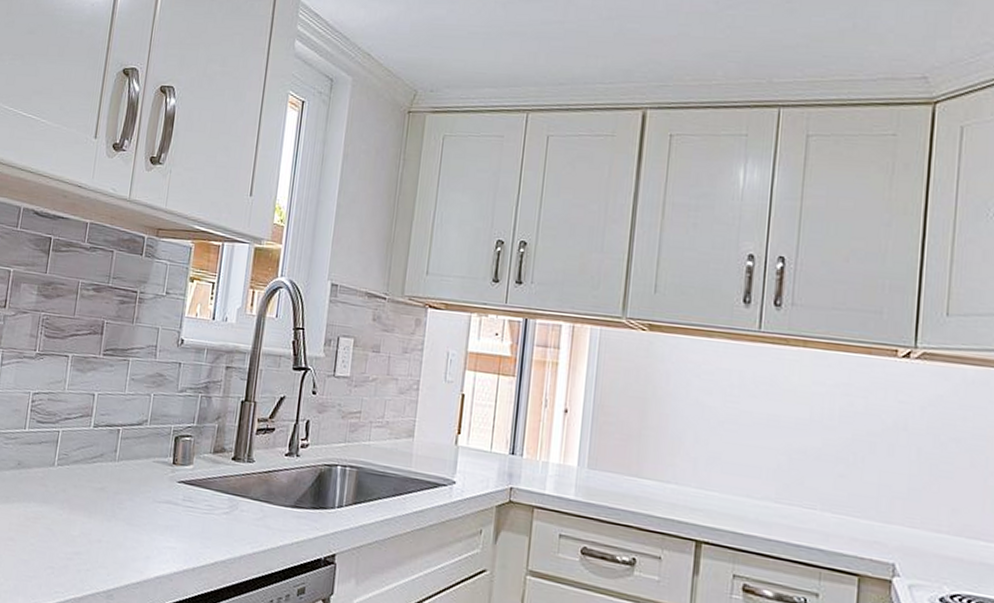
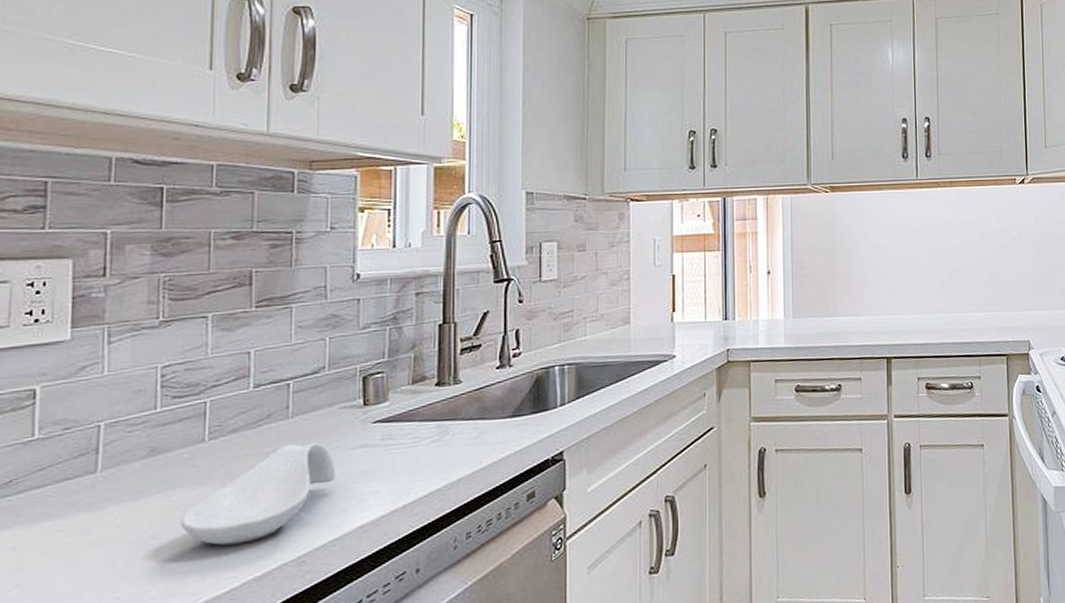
spoon rest: none [30,485,145,565] -> present [180,443,336,546]

